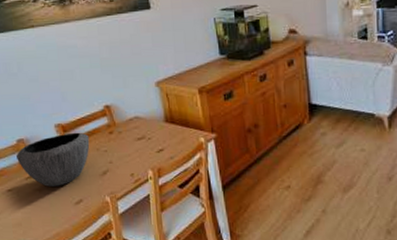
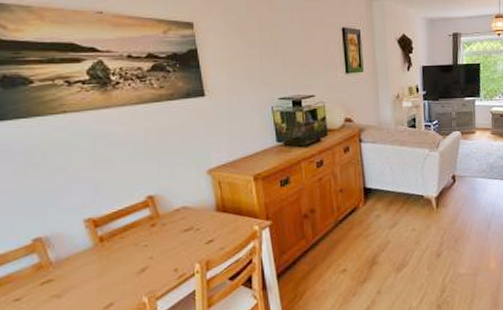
bowl: present [16,132,90,187] -> none [31,226,127,292]

